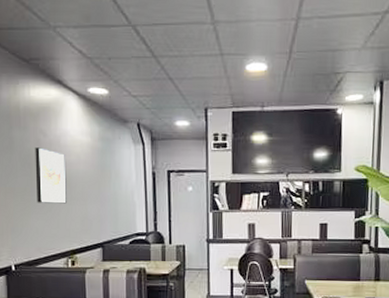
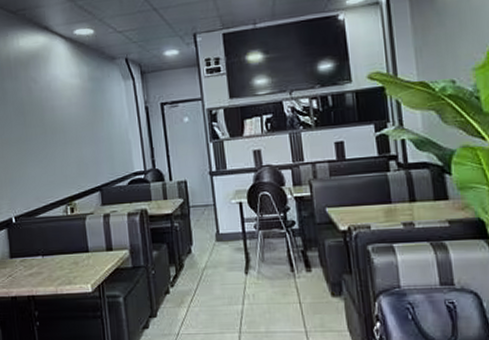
wall art: present [35,147,67,204] -> none [27,95,61,151]

